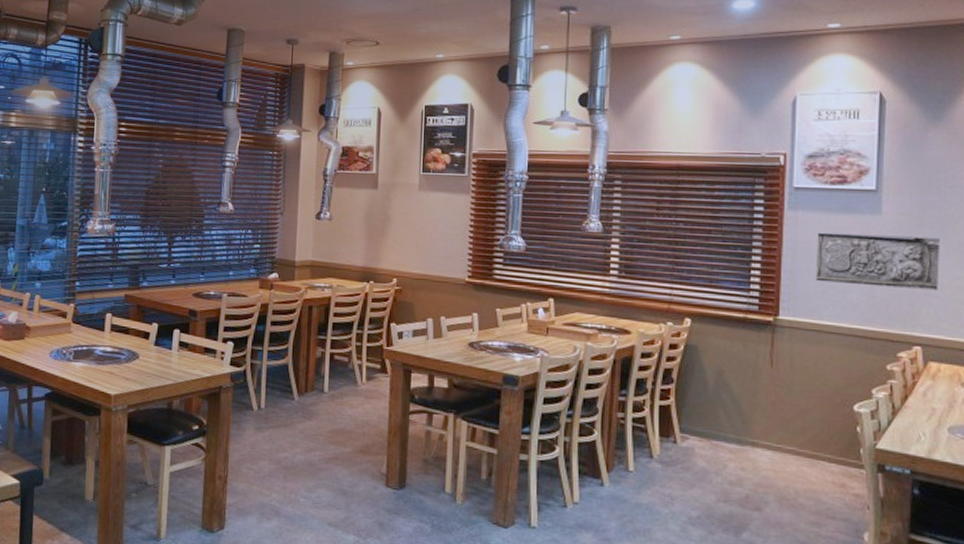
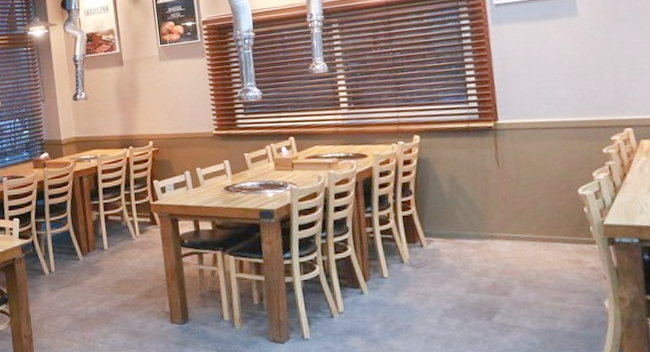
relief panel: present [815,232,940,291] -> none [521,28,640,85]

